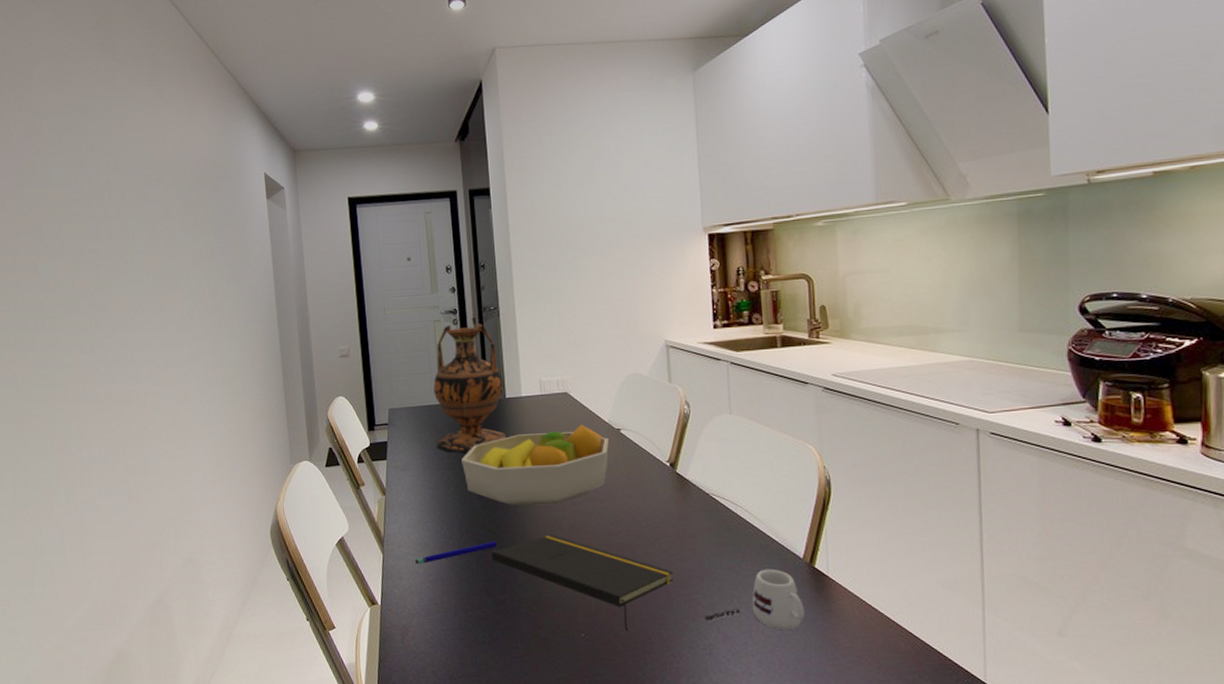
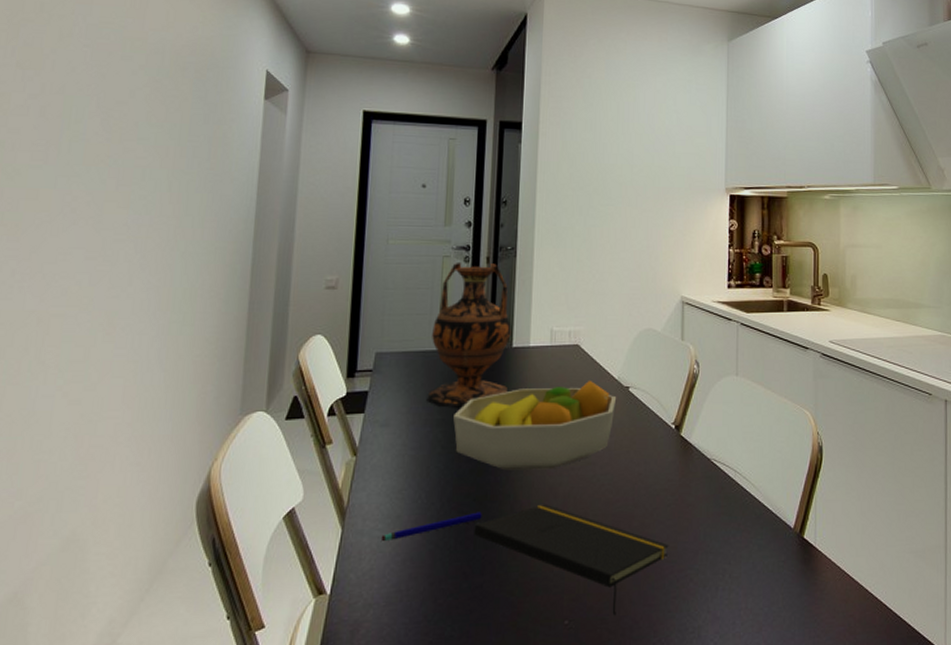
mug: present [704,569,805,629] -> none [695,540,791,606]

